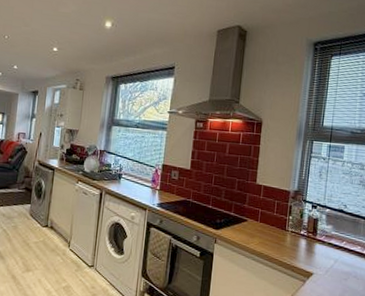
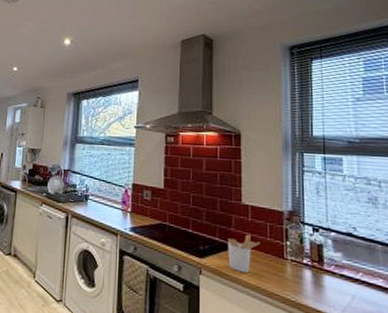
utensil holder: none [240,209,268,243] -> present [228,234,261,274]

